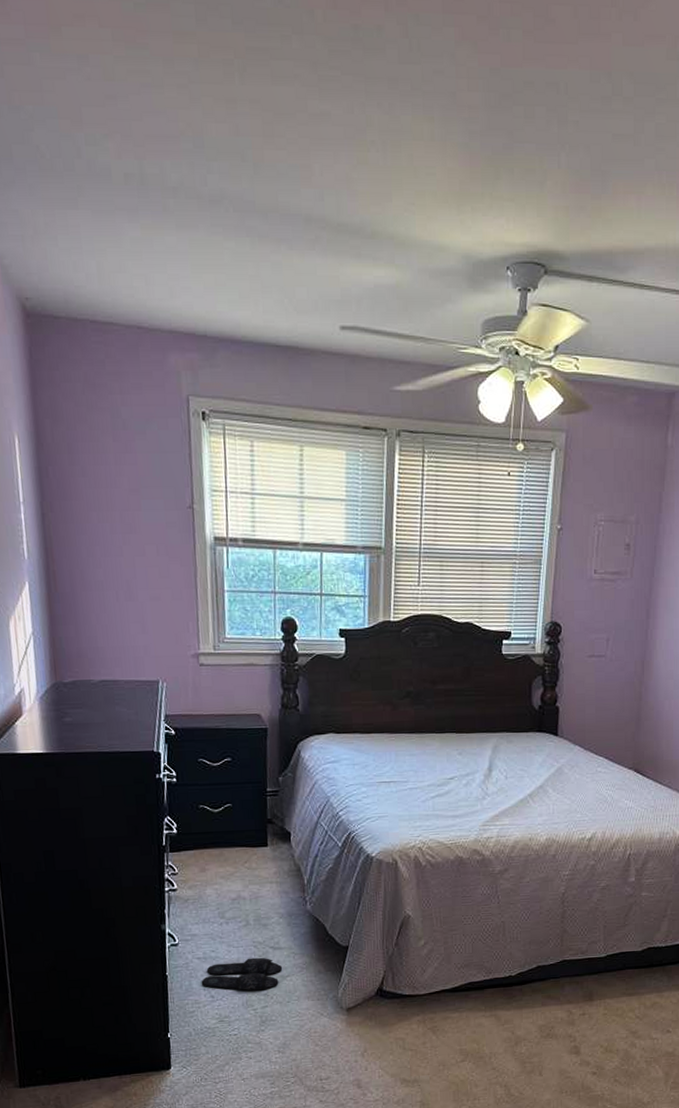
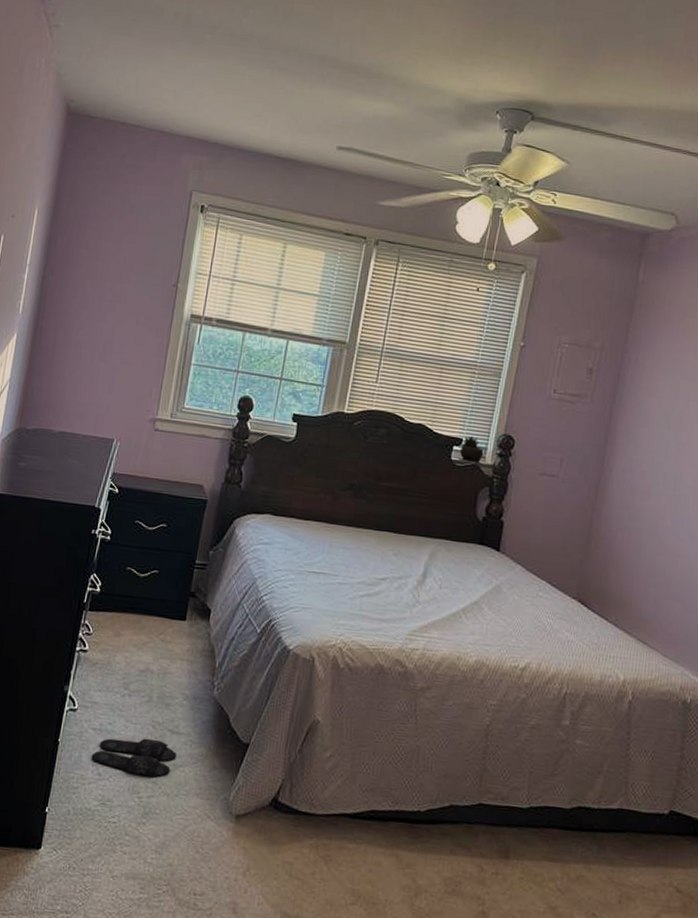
succulent plant: none [508,627,533,655] -> present [457,435,484,465]

